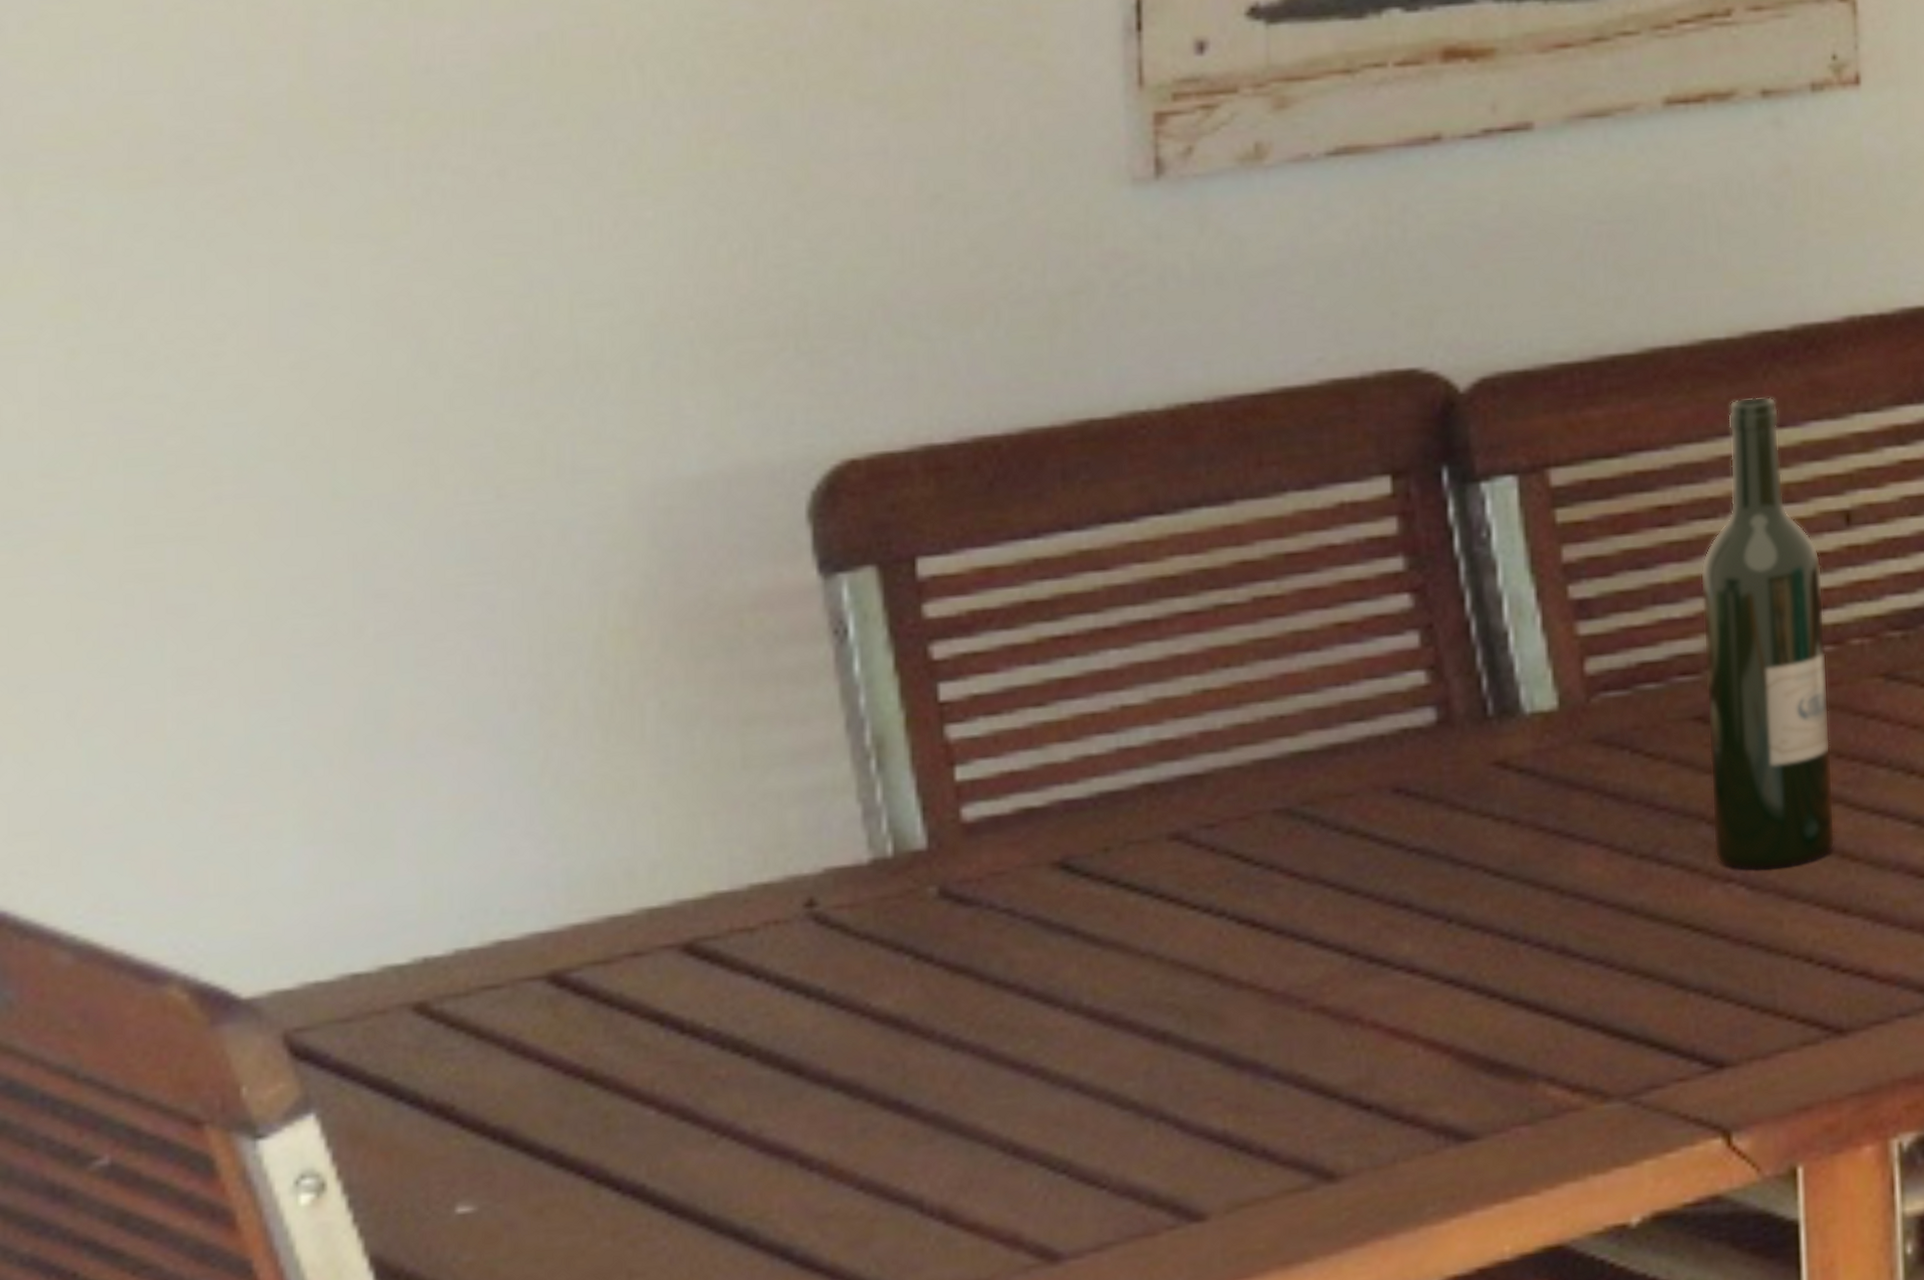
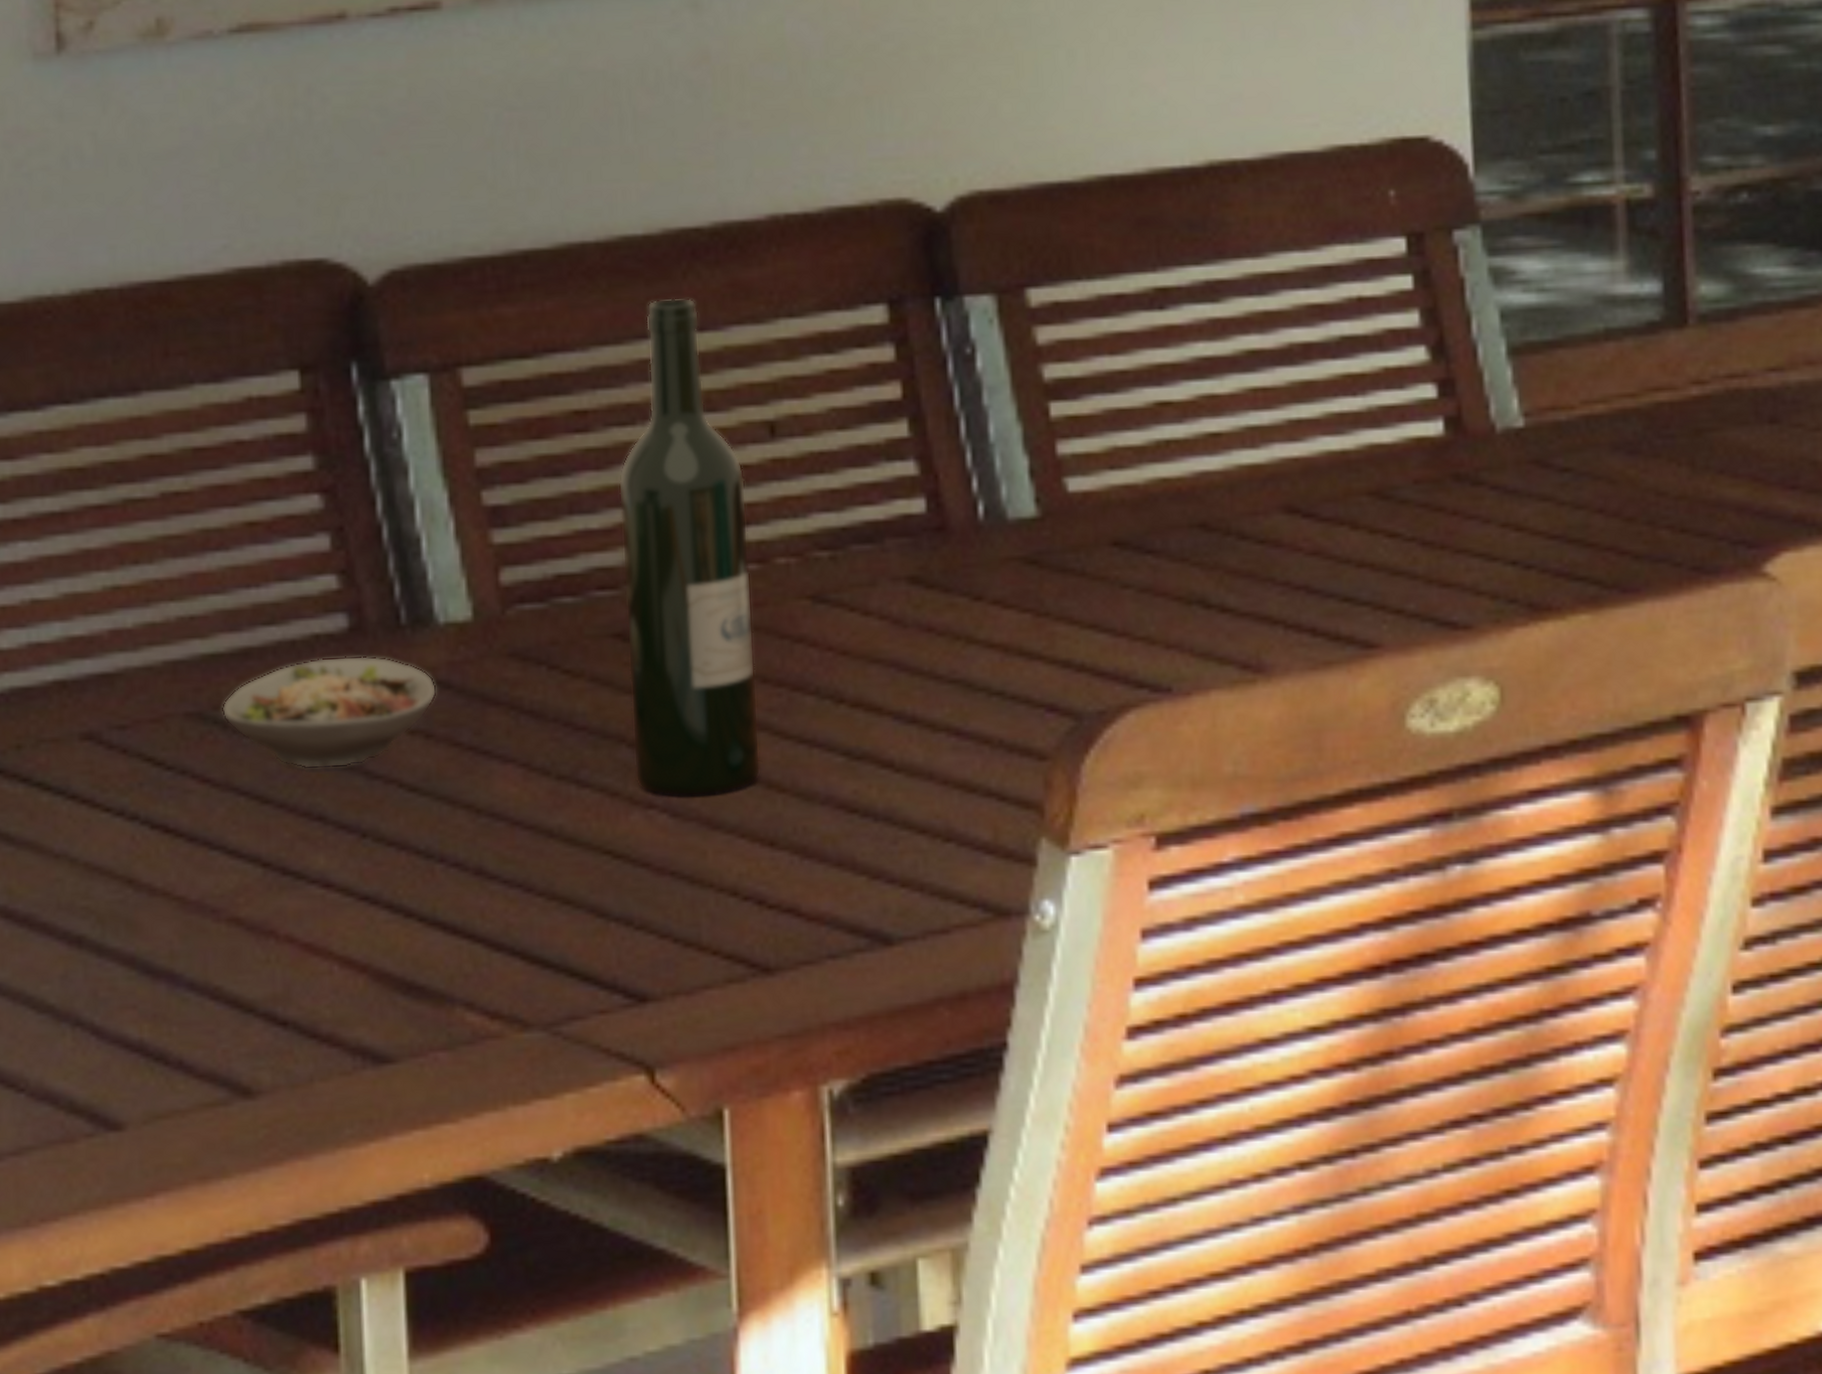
salad: none [1310,747,1523,859] -> present [222,655,437,769]

